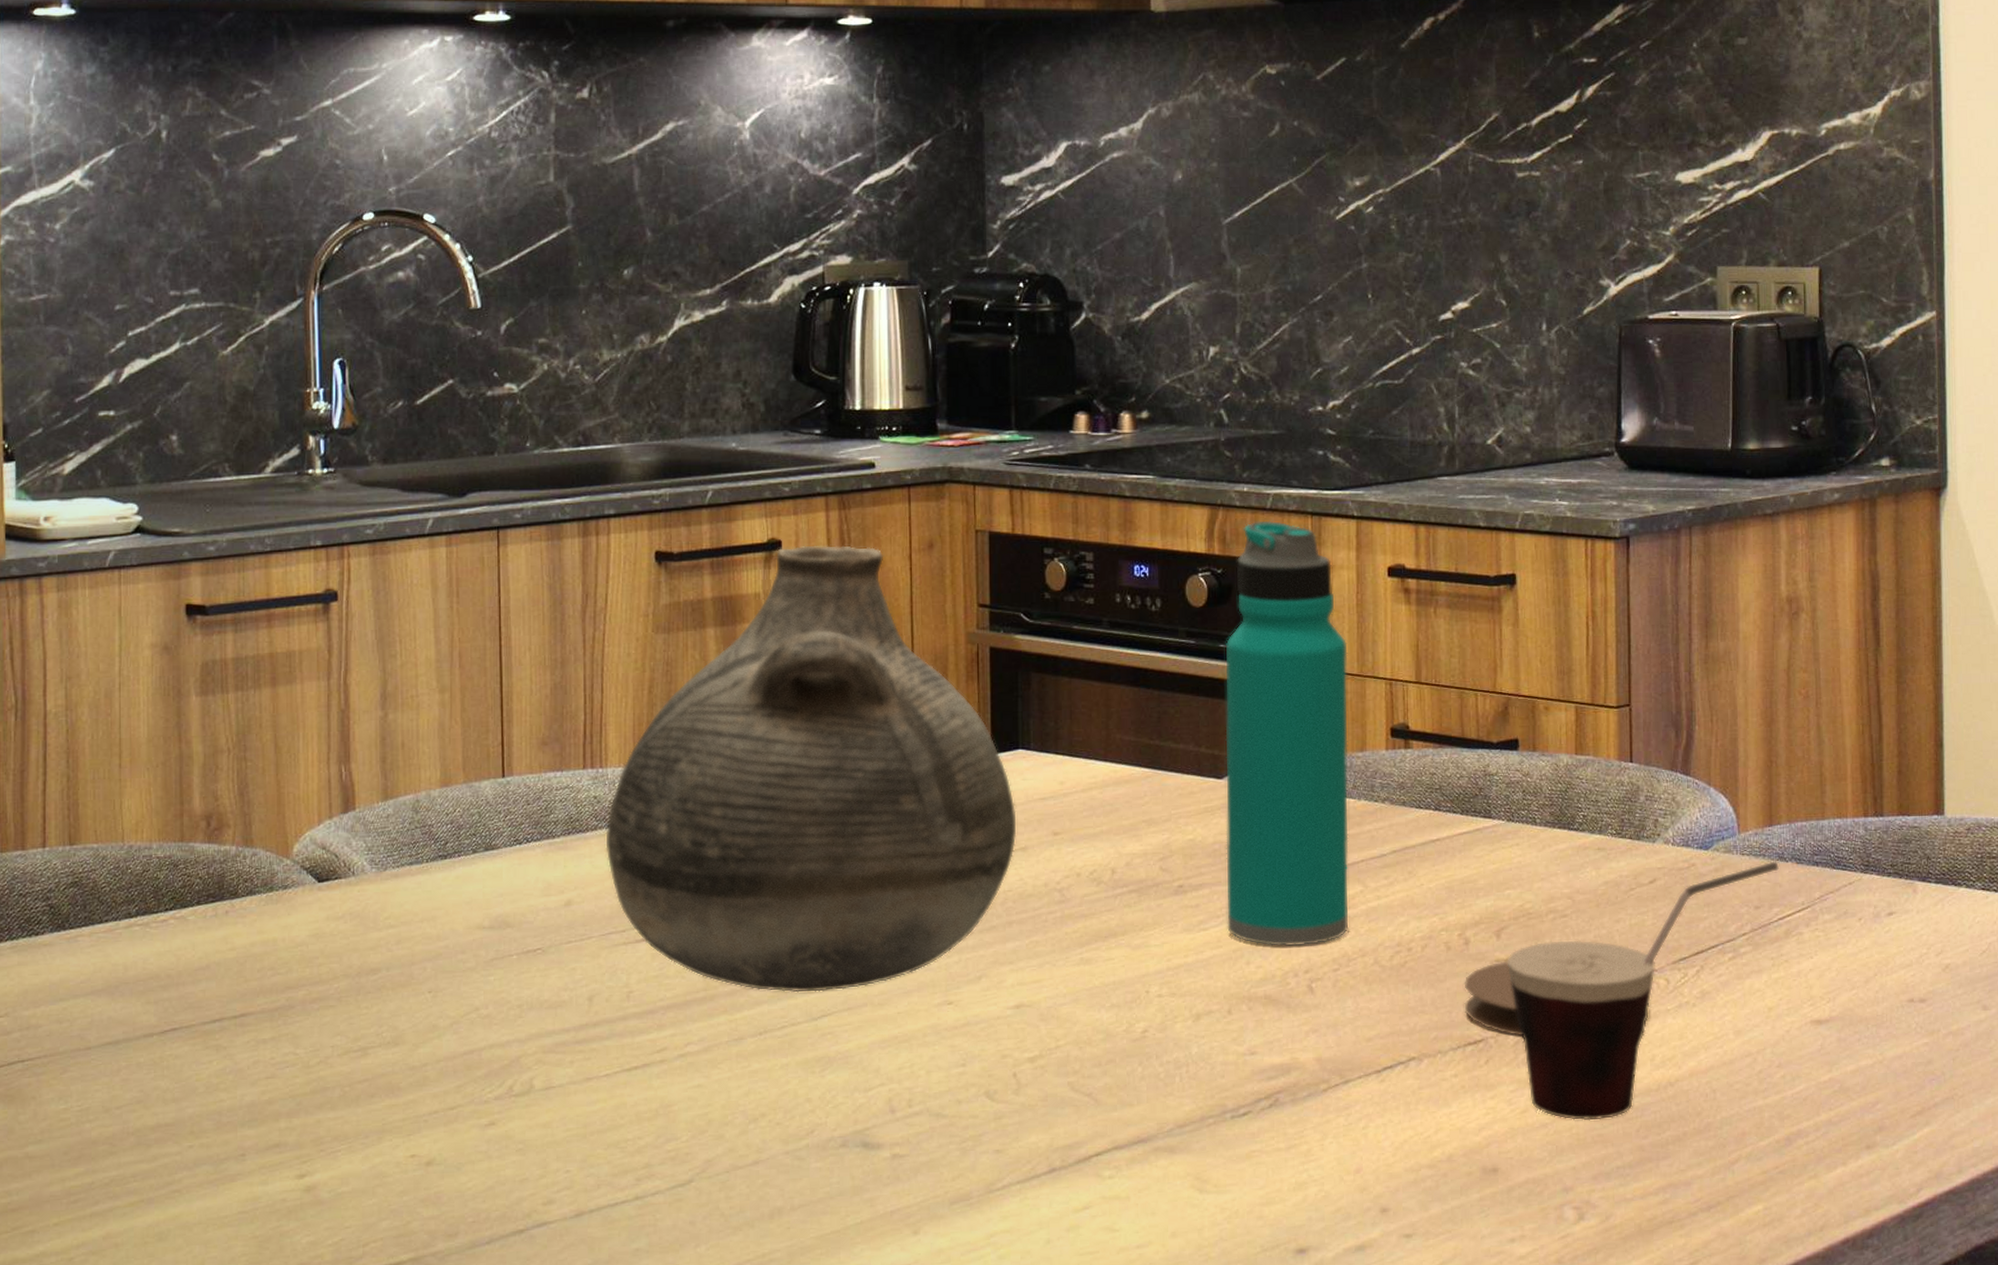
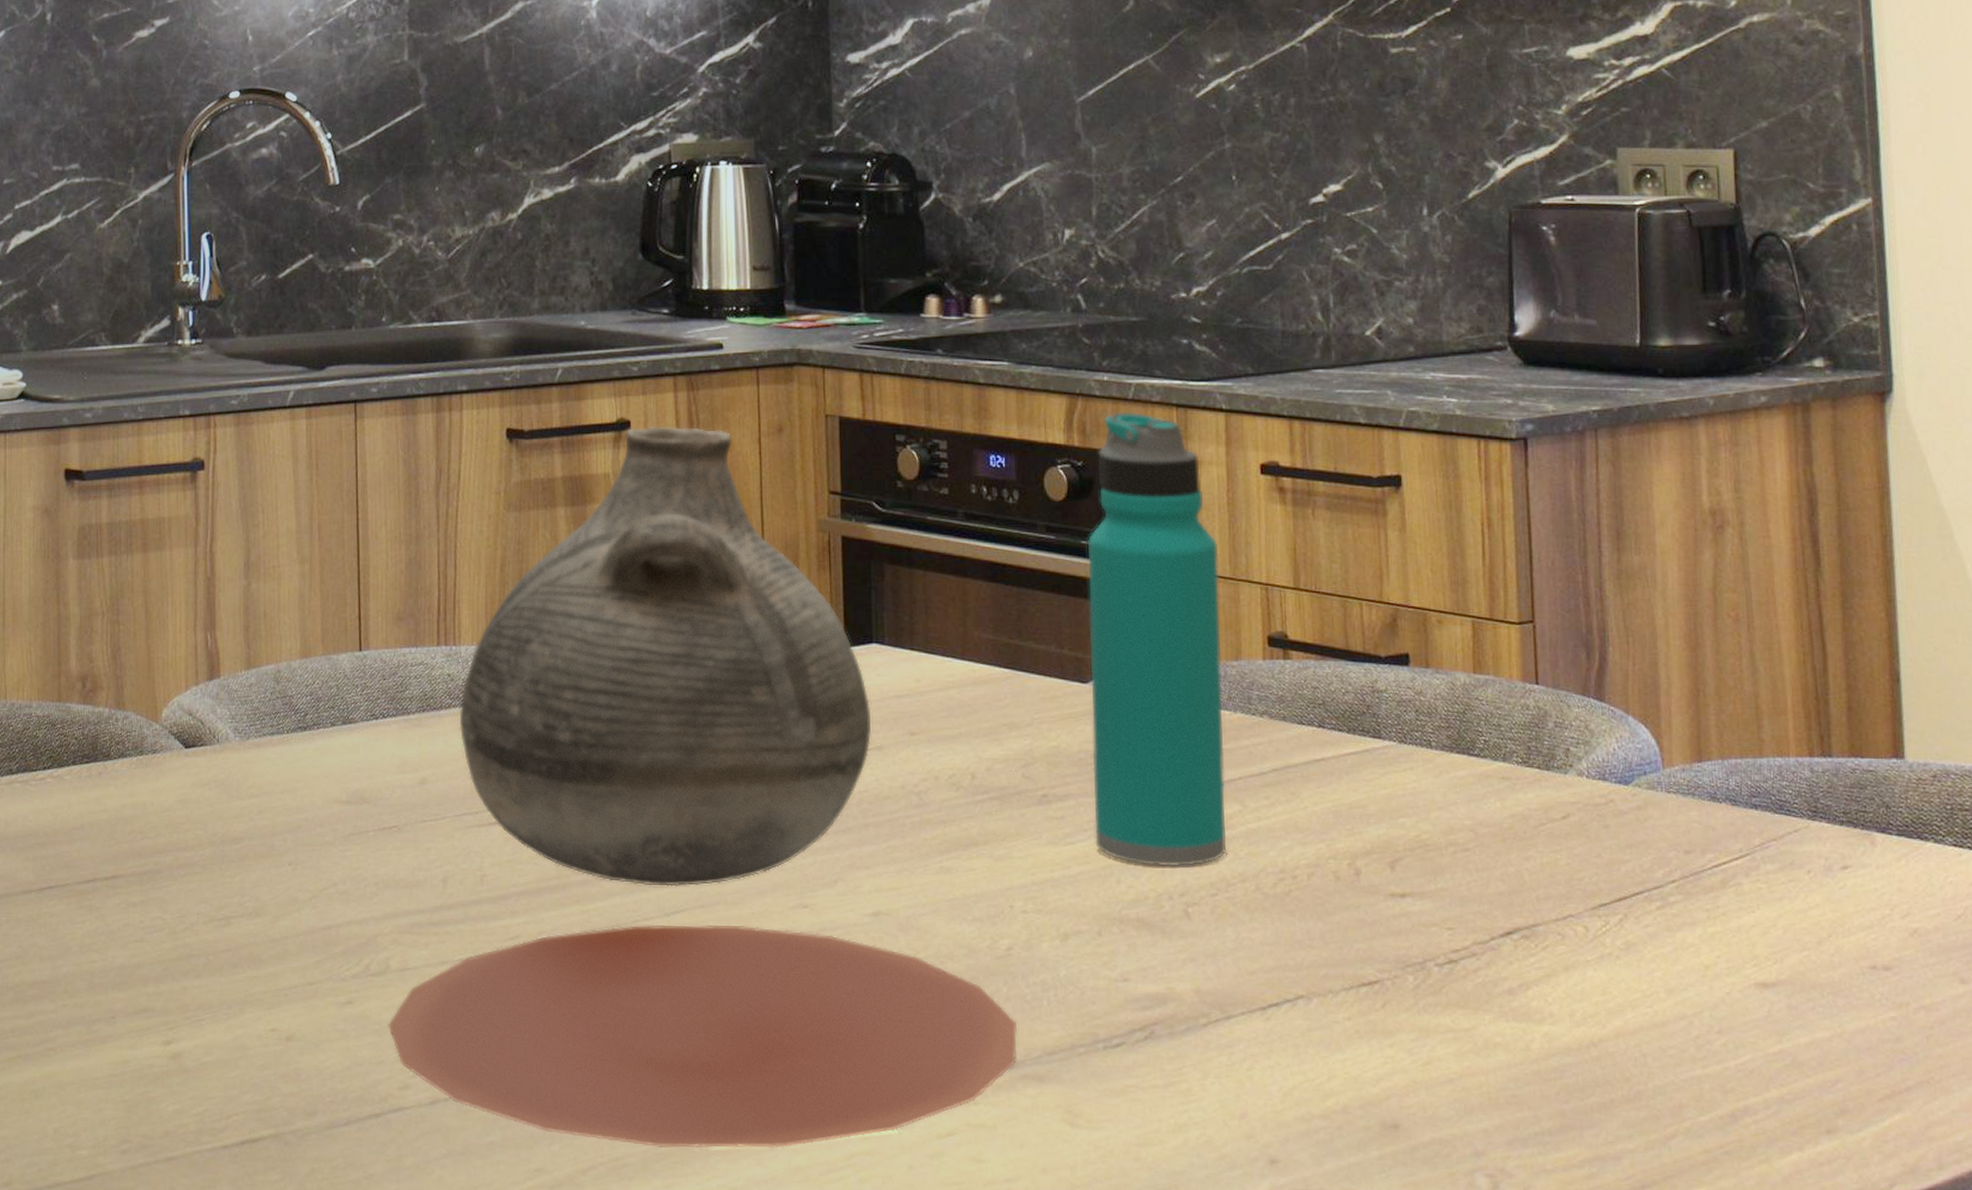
plate: none [531,1024,1152,1241] -> present [387,924,1018,1148]
coaster: present [1464,961,1649,1037] -> none [1355,896,1566,980]
cup: present [1505,861,1780,1121] -> none [1401,801,1712,1079]

